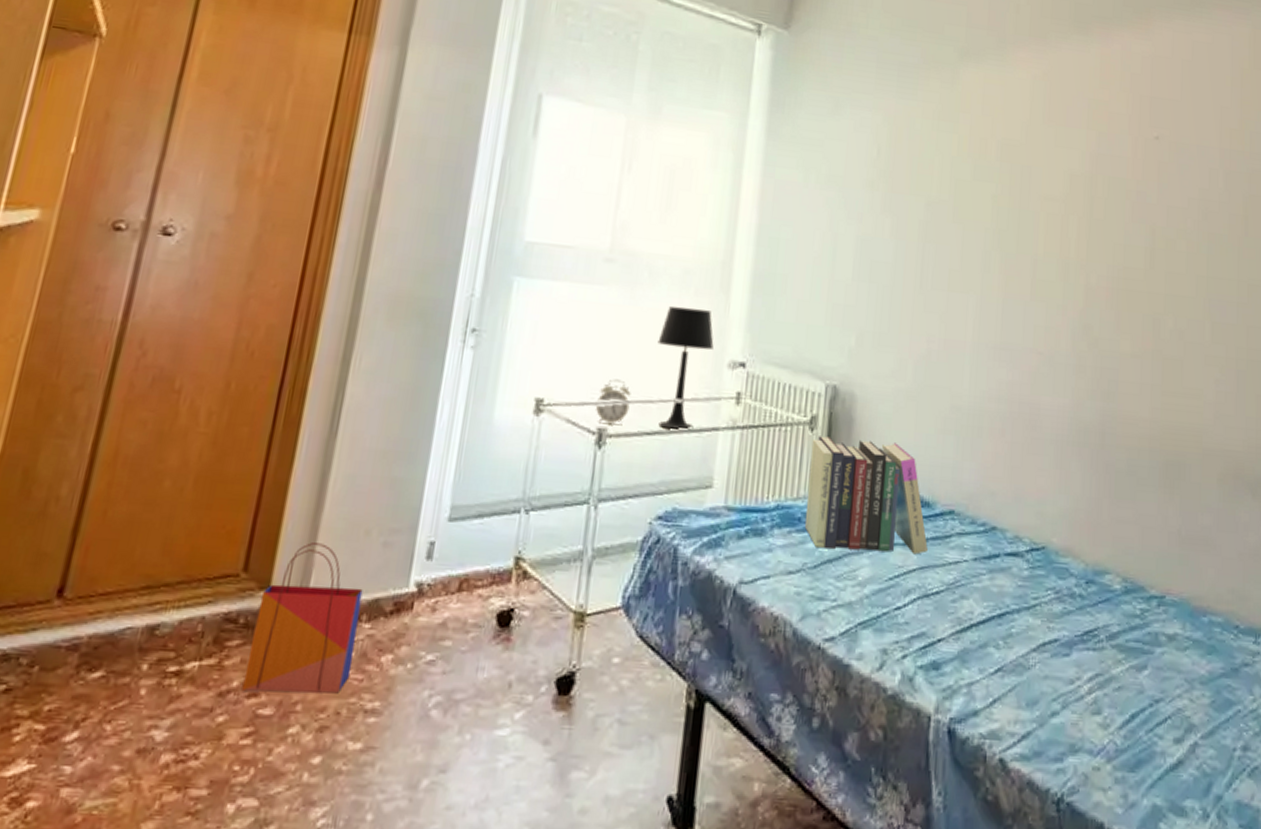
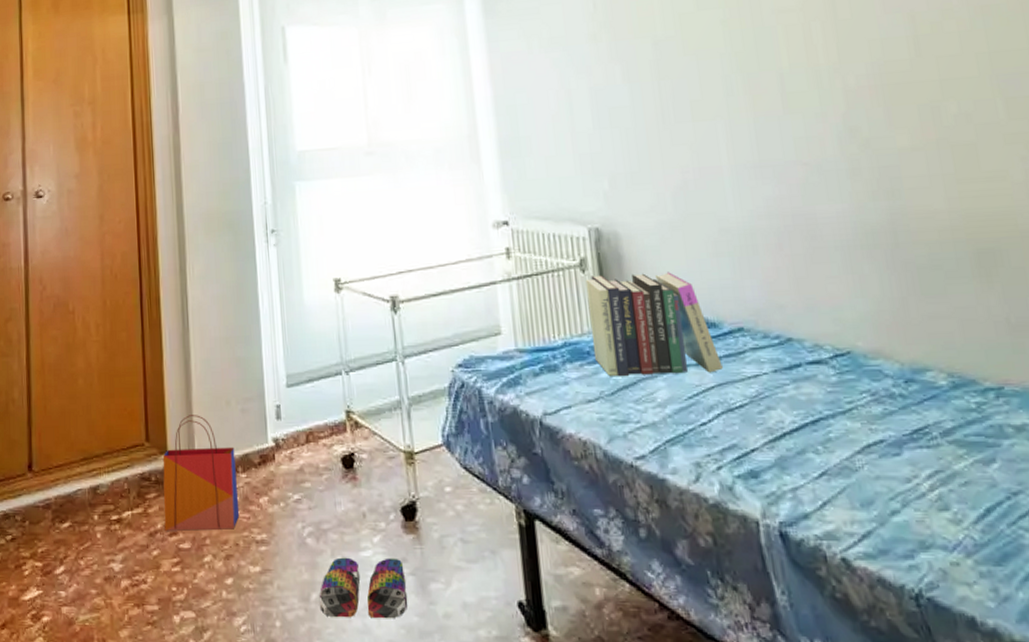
slippers: none [429,735,545,814] -> present [319,557,407,619]
alarm clock: present [596,379,631,426] -> none [385,253,414,293]
table lamp: present [657,306,714,431] -> none [425,181,476,289]

